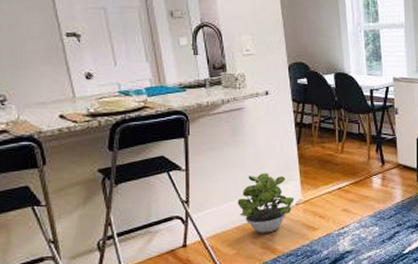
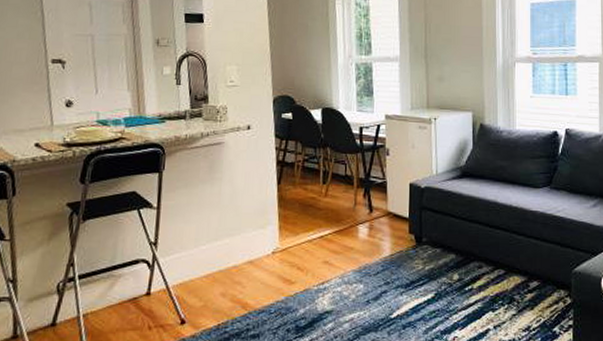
potted plant: present [237,173,295,233] -> none [208,215,271,284]

